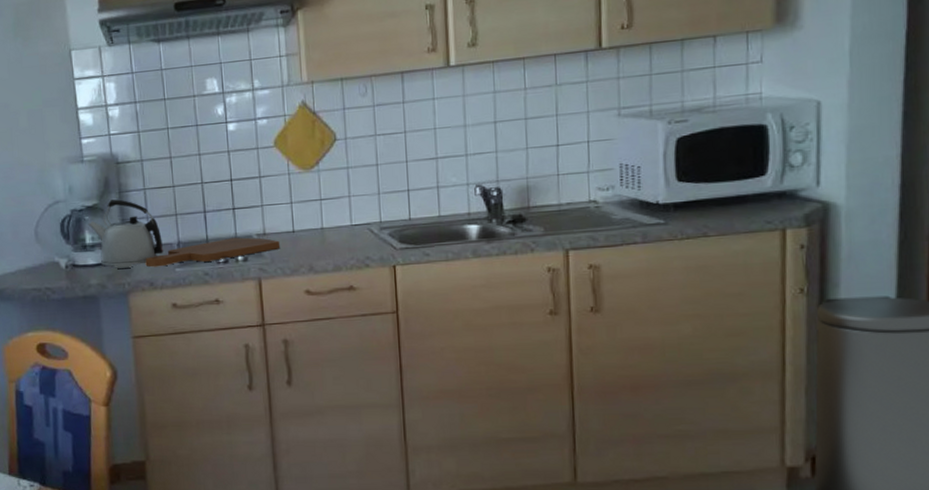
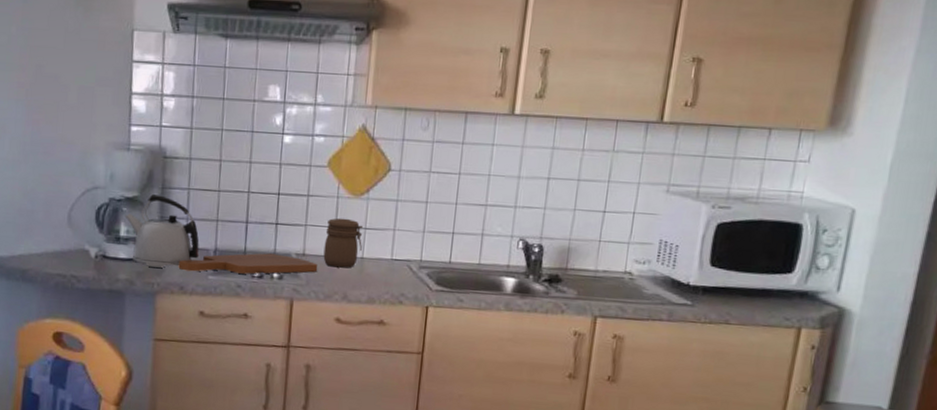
jar: none [282,192,320,242] -> present [323,218,363,268]

